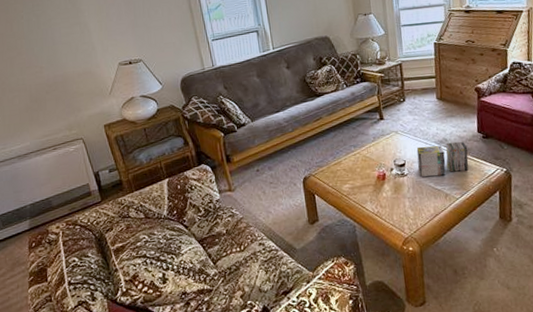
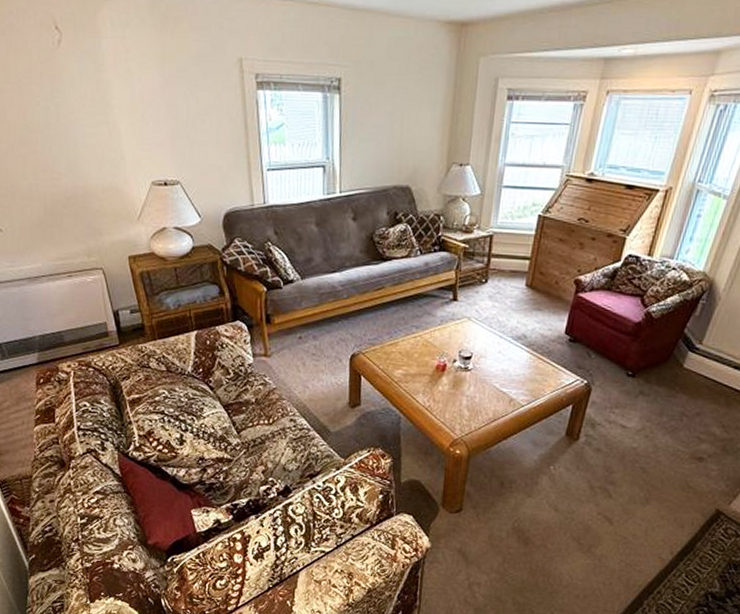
magazine: present [416,142,469,177] -> none [484,339,549,377]

